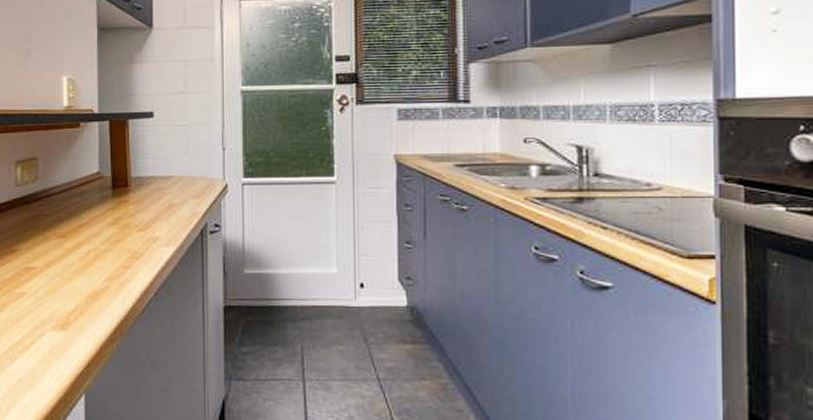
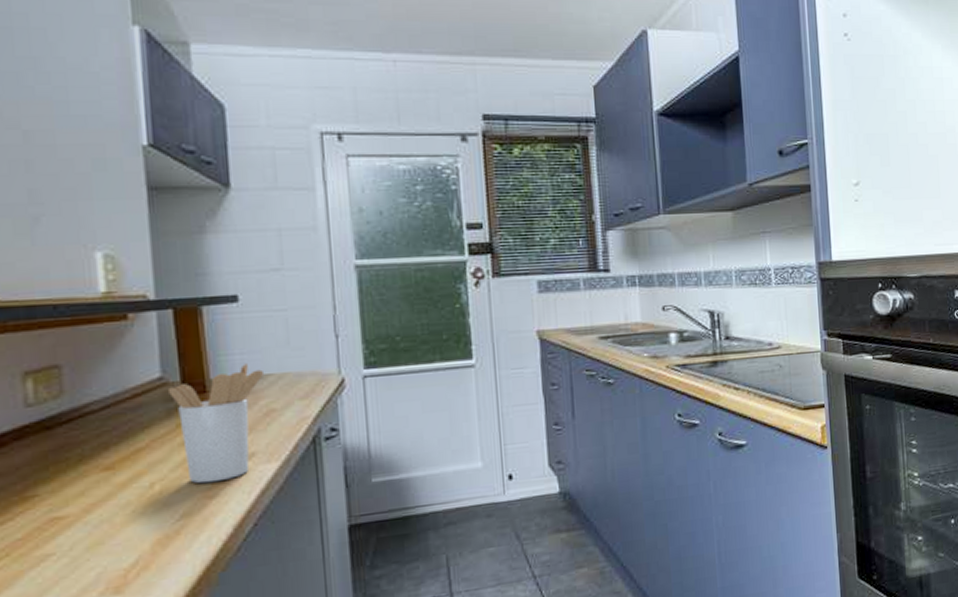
utensil holder: none [103,166,169,257] -> present [169,363,265,484]

